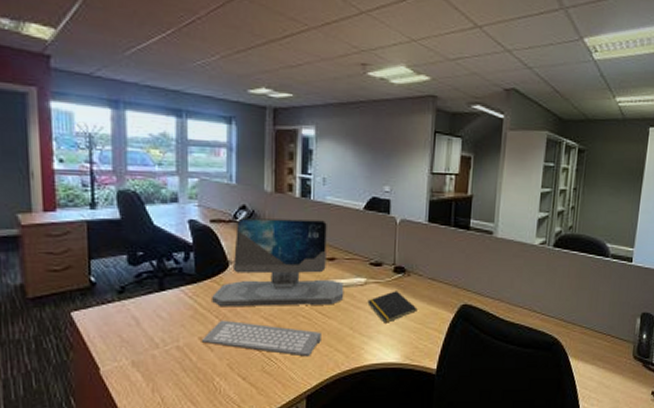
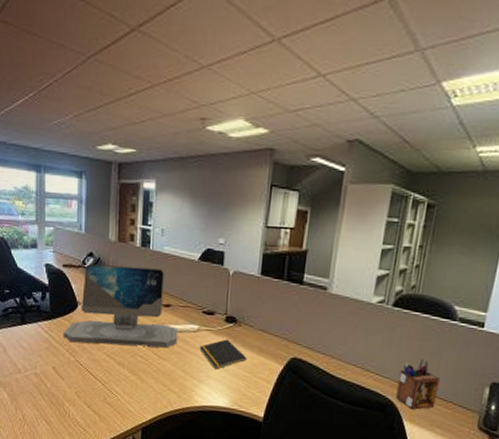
computer keyboard: present [201,320,321,357] -> none [54,353,156,393]
desk organizer: none [561,296,599,346] -> present [395,359,440,410]

